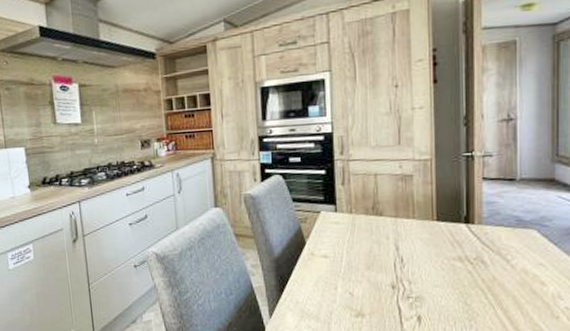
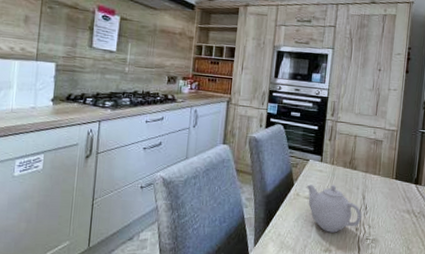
teapot: none [321,236,398,294] -> present [306,184,362,233]

